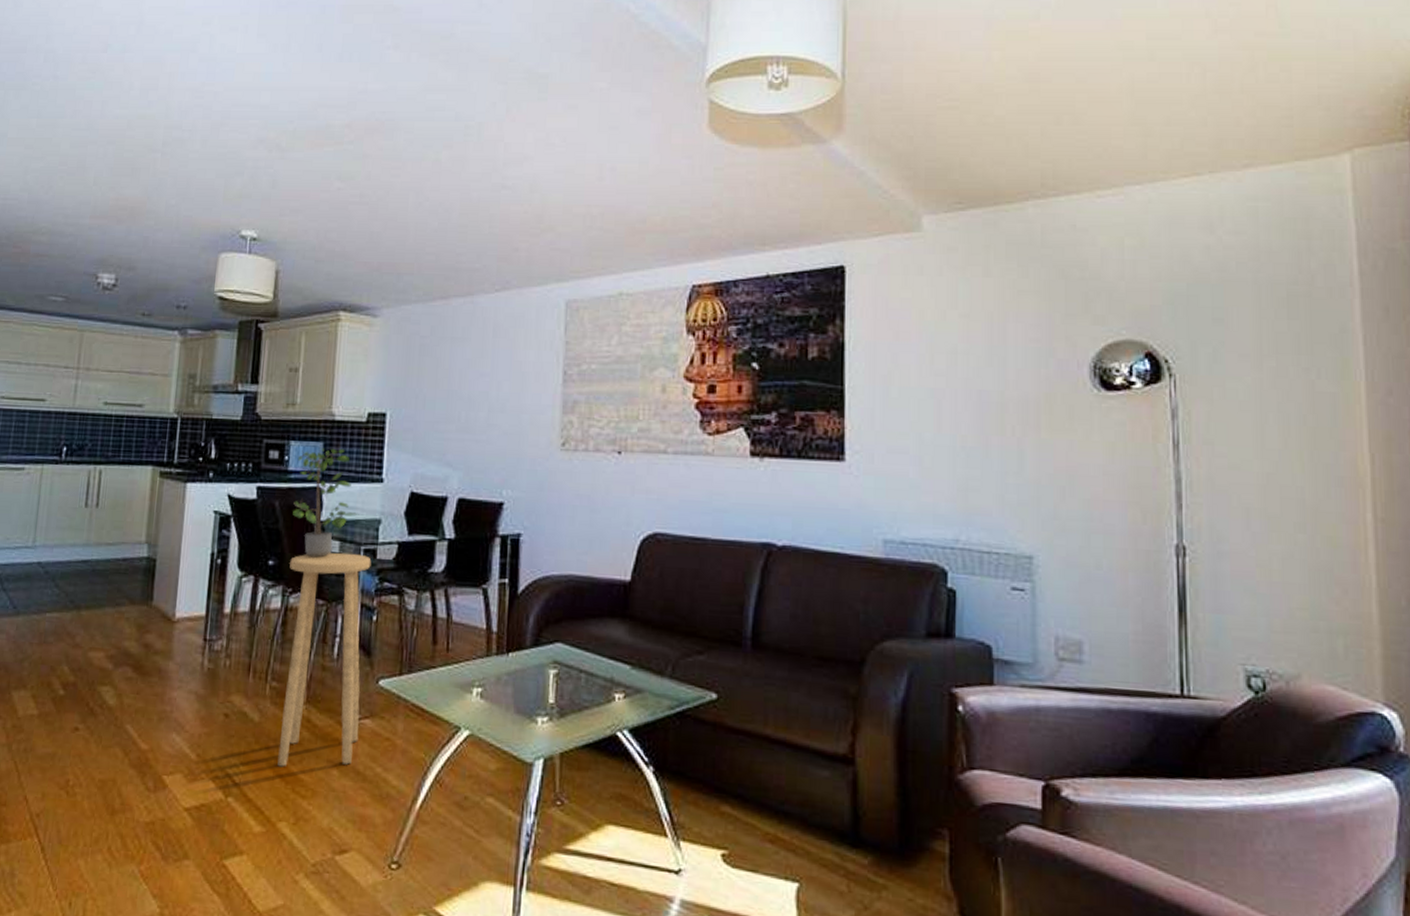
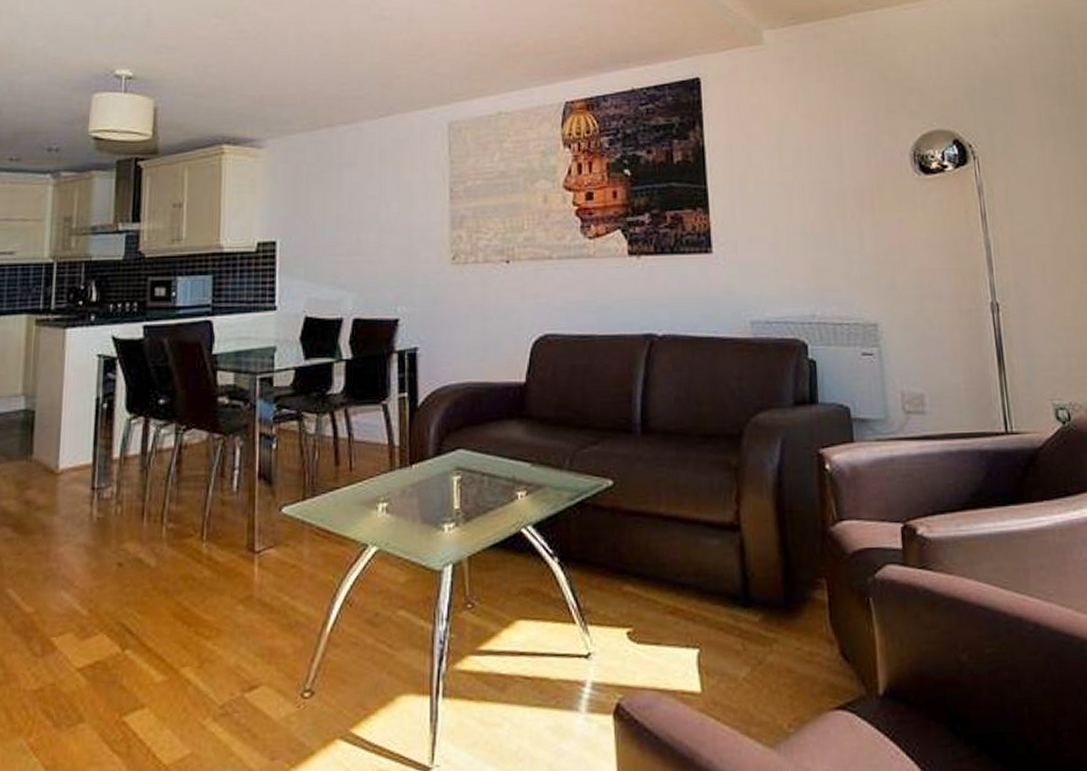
stool: present [277,552,372,767] -> none [178,383,268,610]
potted plant: present [293,447,359,558] -> none [183,280,253,392]

